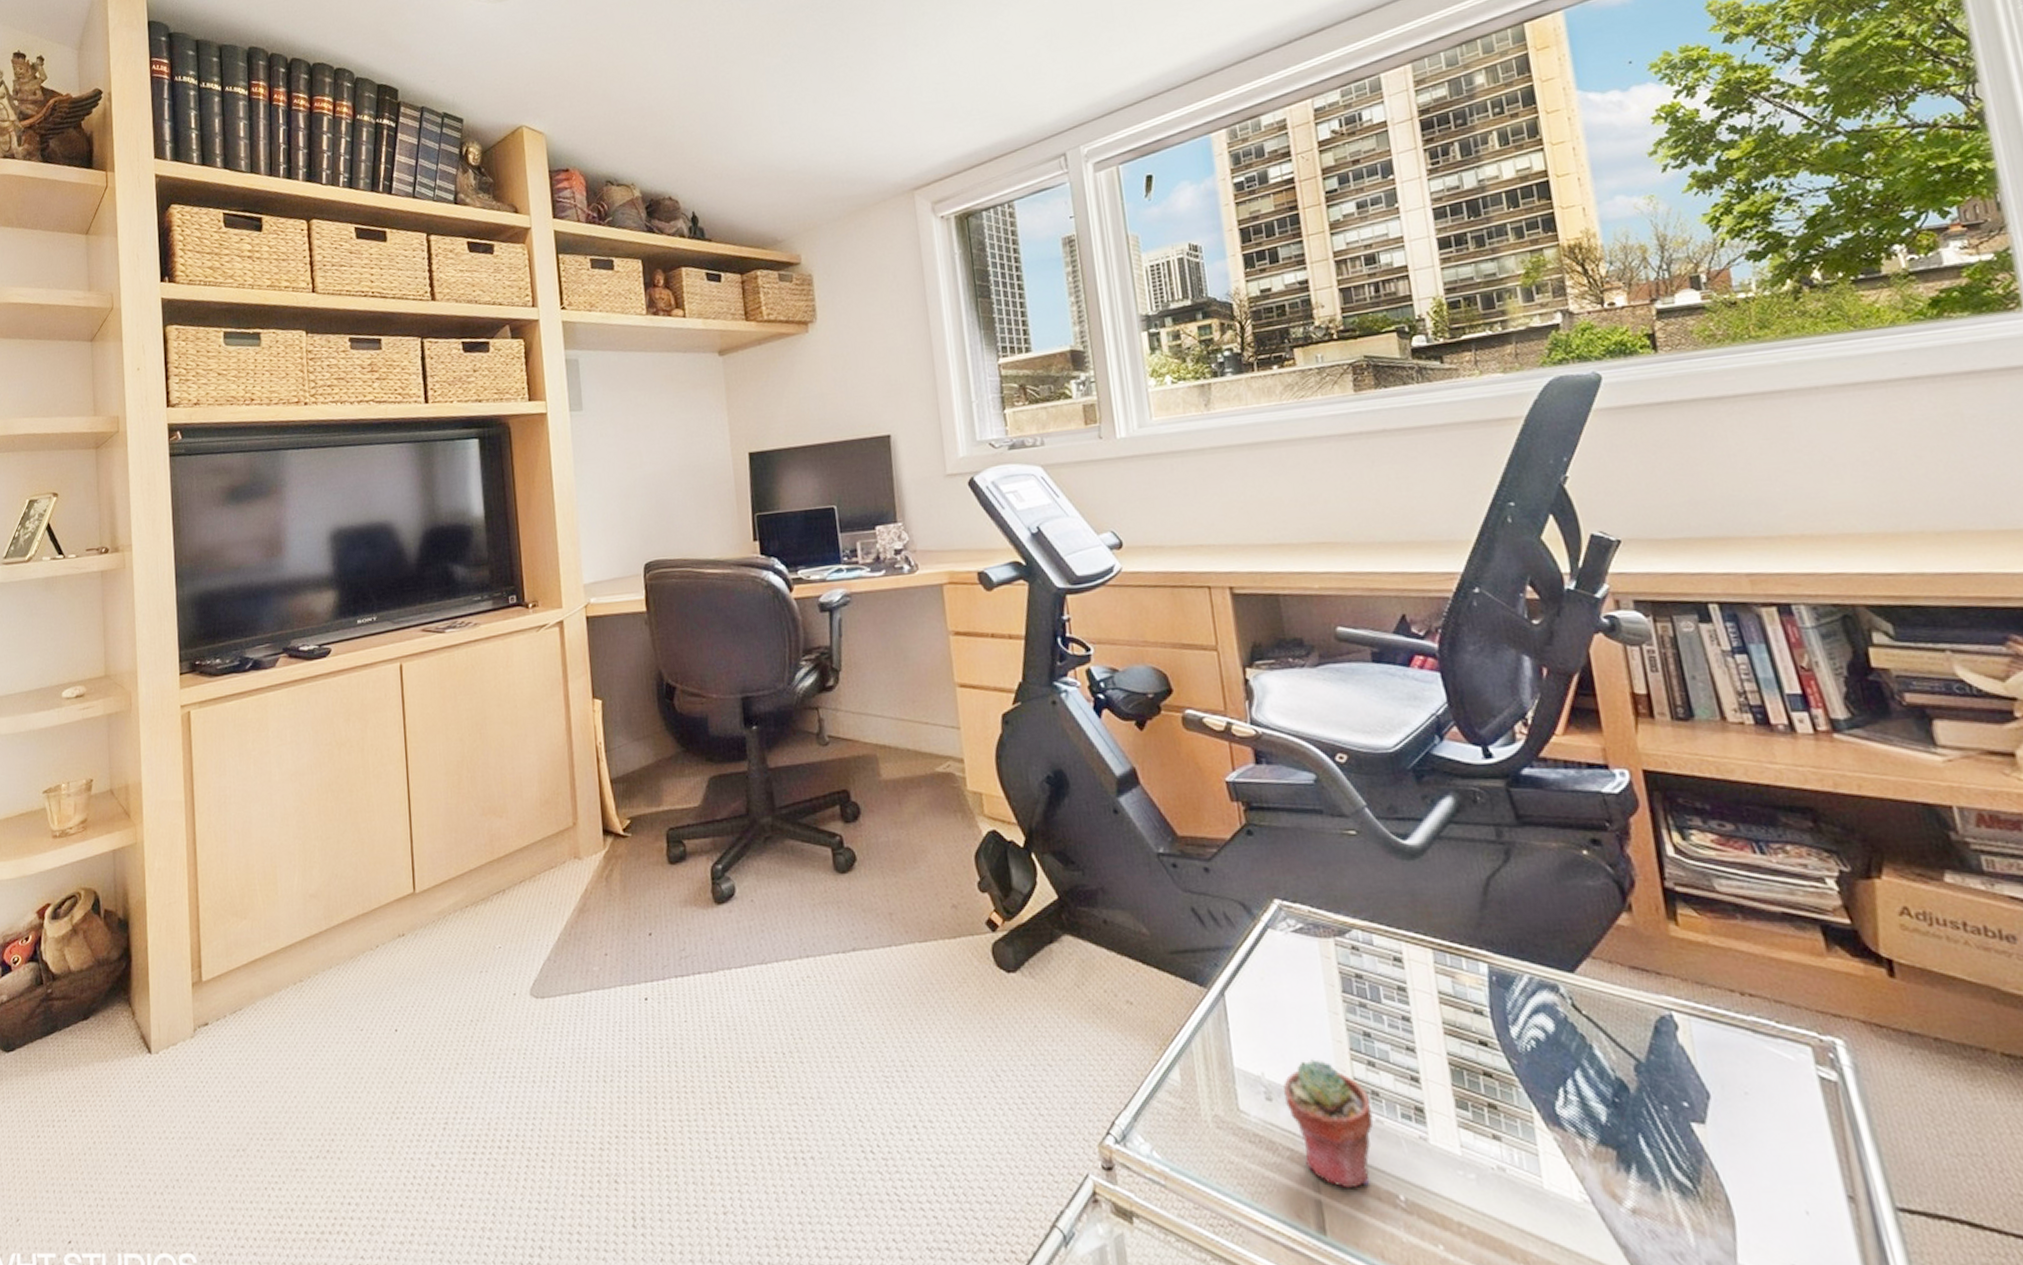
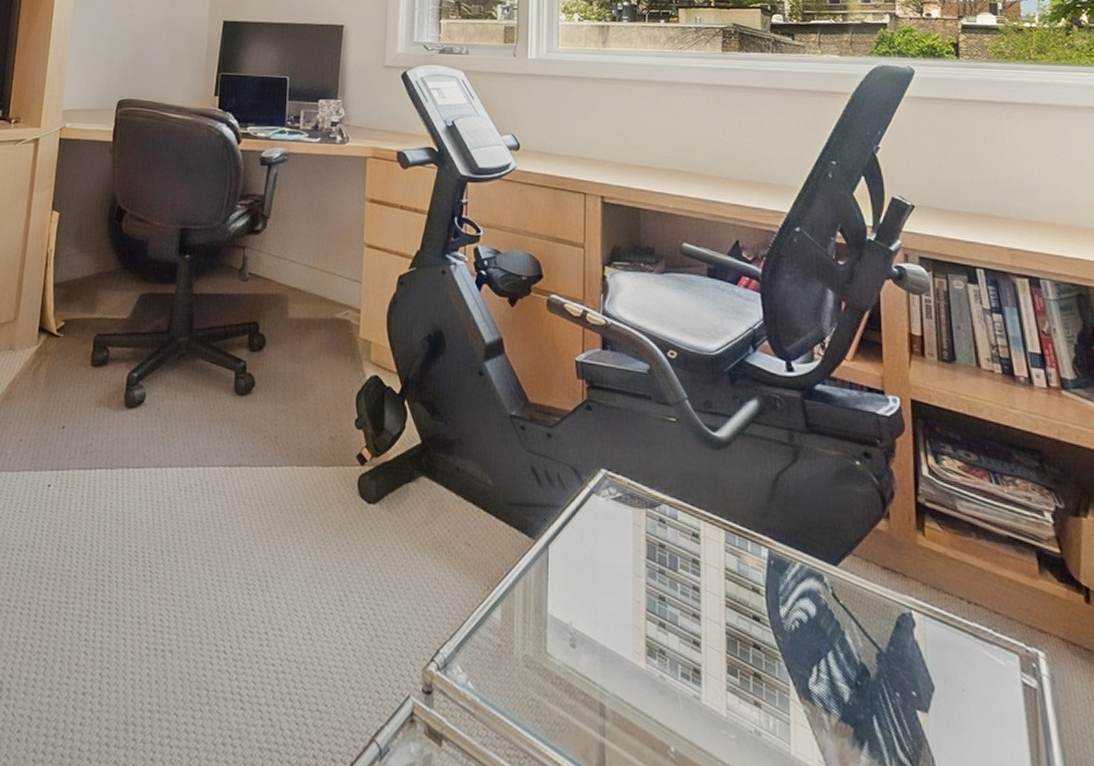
potted succulent: present [1282,1059,1374,1188] -> none [585,615,658,735]

